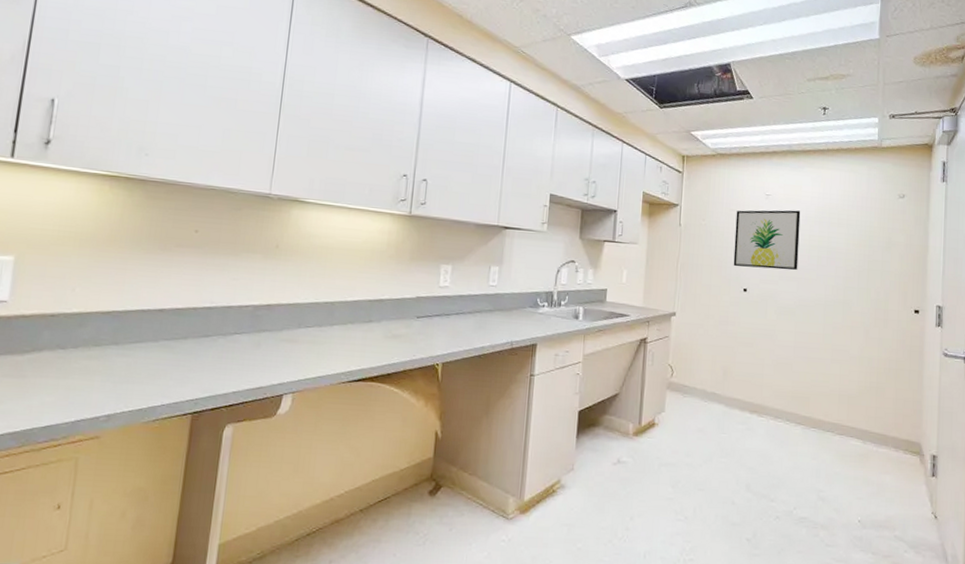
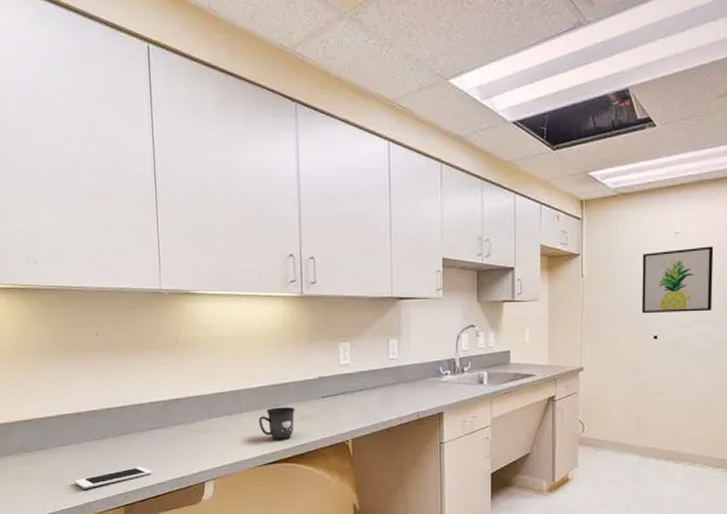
cell phone: none [142,372,229,392] -> present [74,467,152,489]
mug: none [348,323,388,358] -> present [258,407,295,440]

